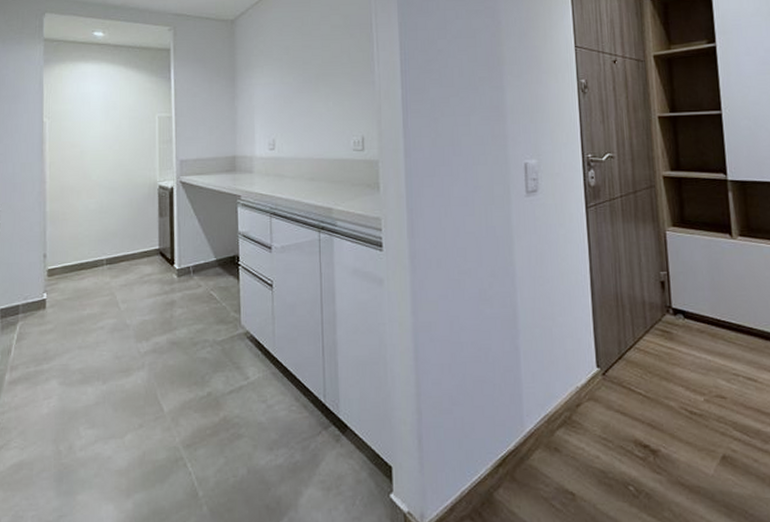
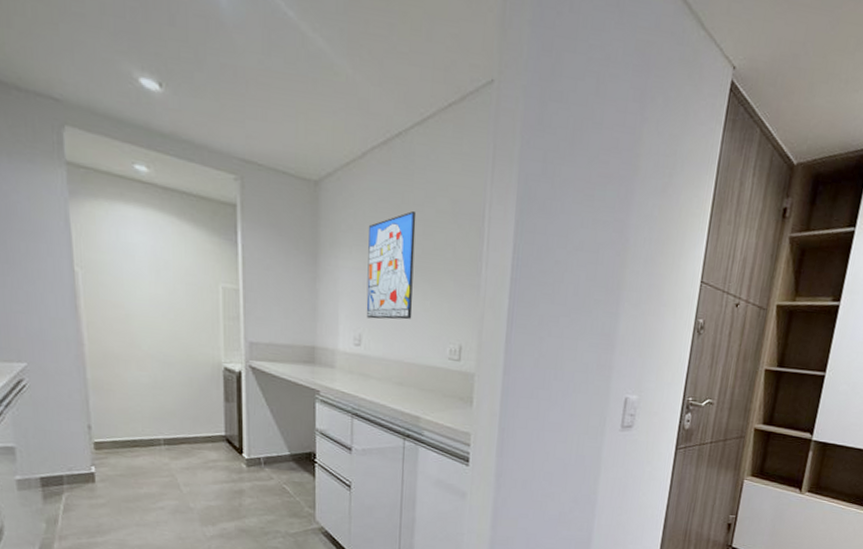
wall art: none [277,29,318,125] -> present [366,210,417,320]

